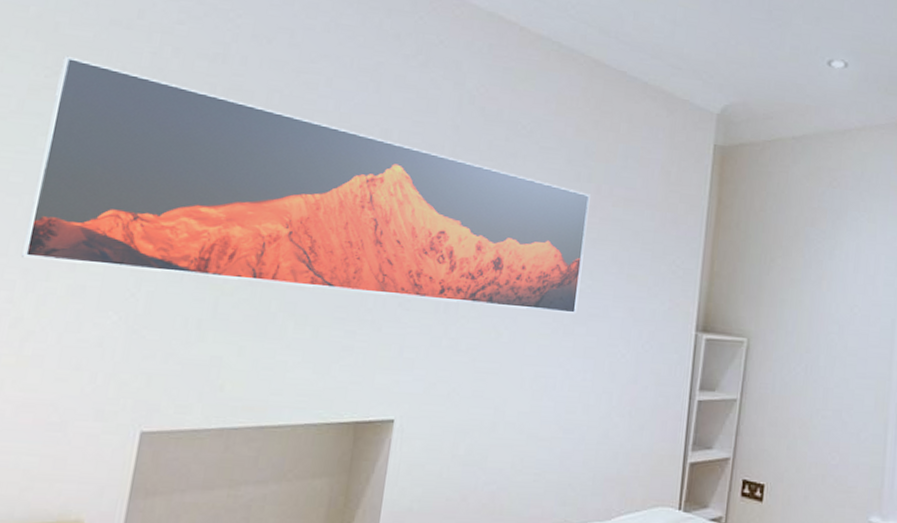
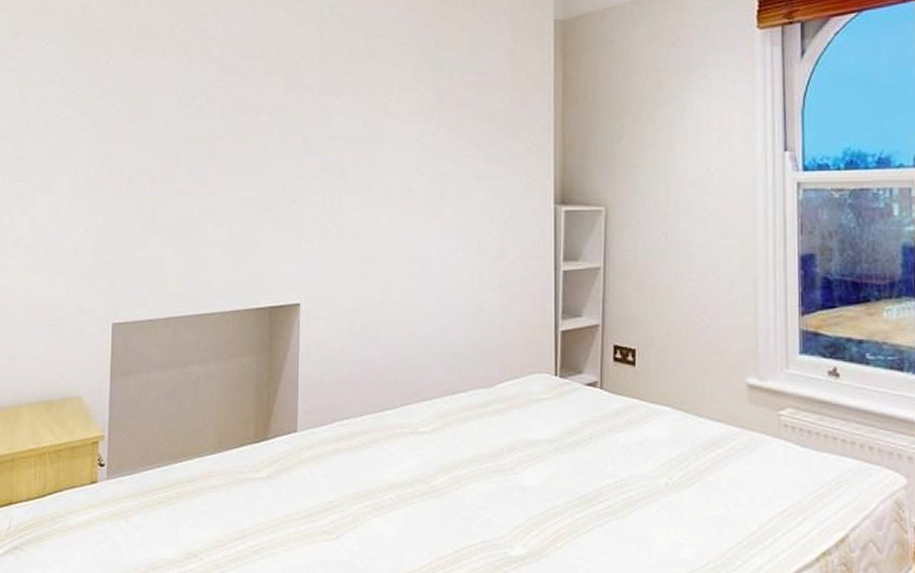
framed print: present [22,55,591,315] -> none [15,19,444,198]

